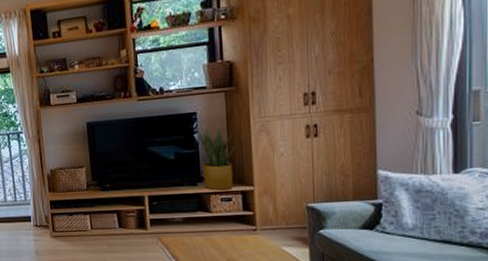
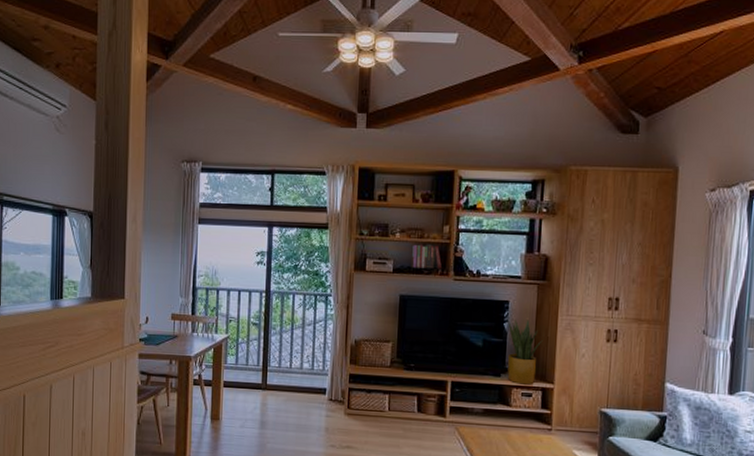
books: none [91,69,124,96] -> present [410,243,442,269]

